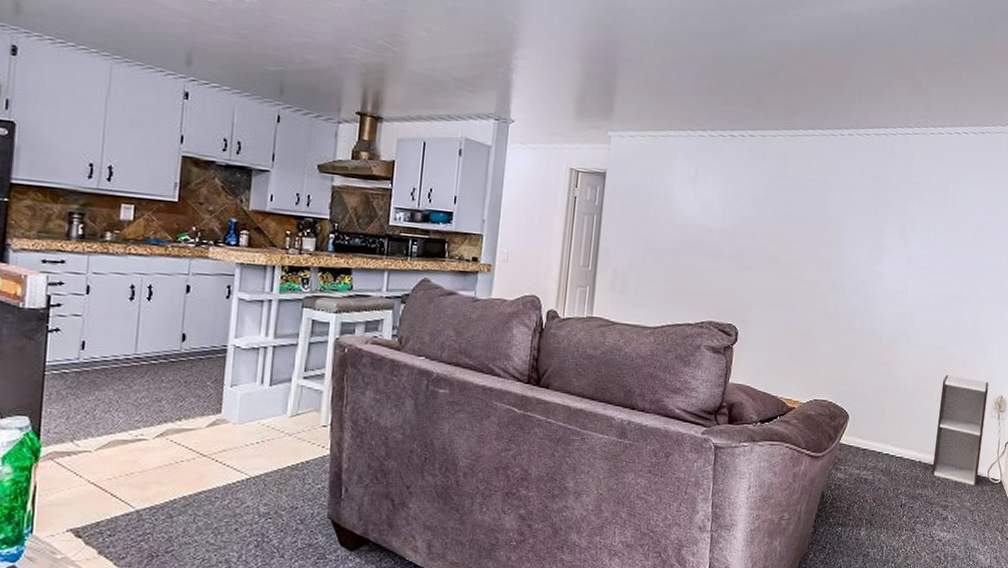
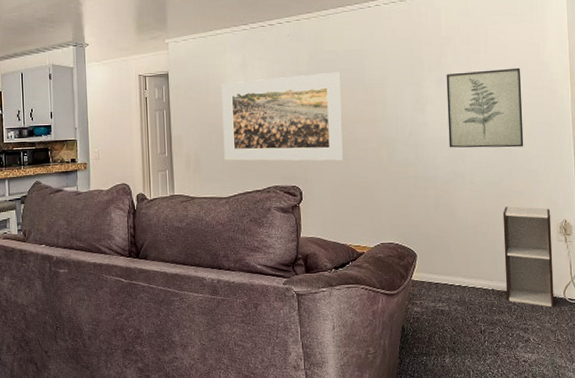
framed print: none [656,194,800,303] -> present [221,71,344,161]
wall art: none [900,223,985,314] -> present [446,67,524,148]

